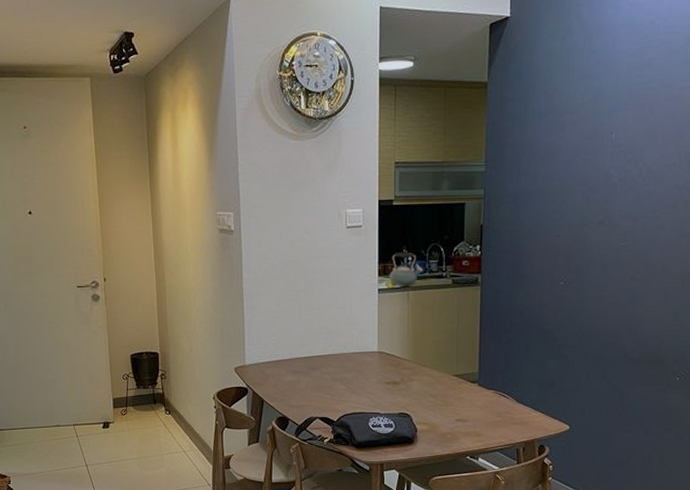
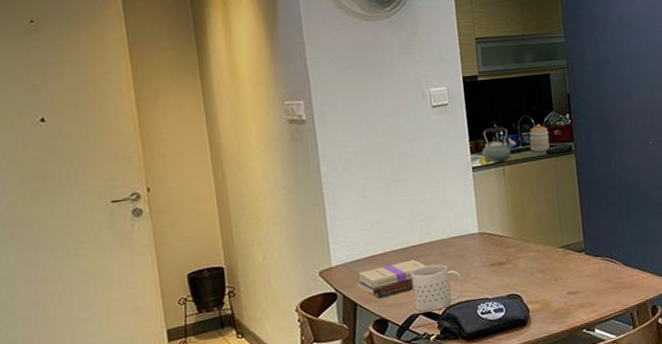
books: none [265,368,328,399] -> present [356,259,427,299]
mug: none [312,375,358,417] -> present [410,264,464,312]
jar: none [436,253,457,281] -> present [528,124,550,153]

